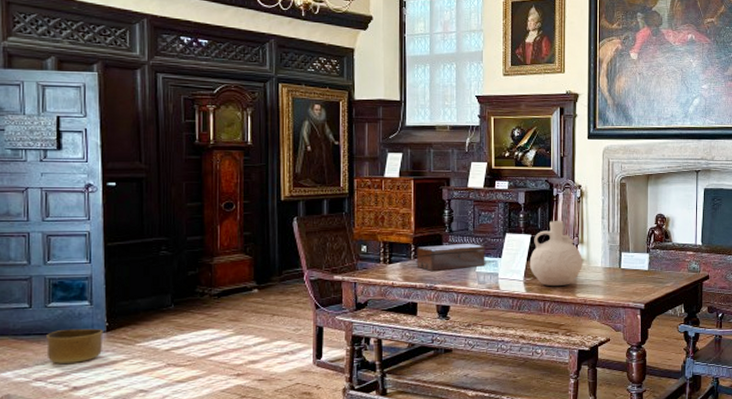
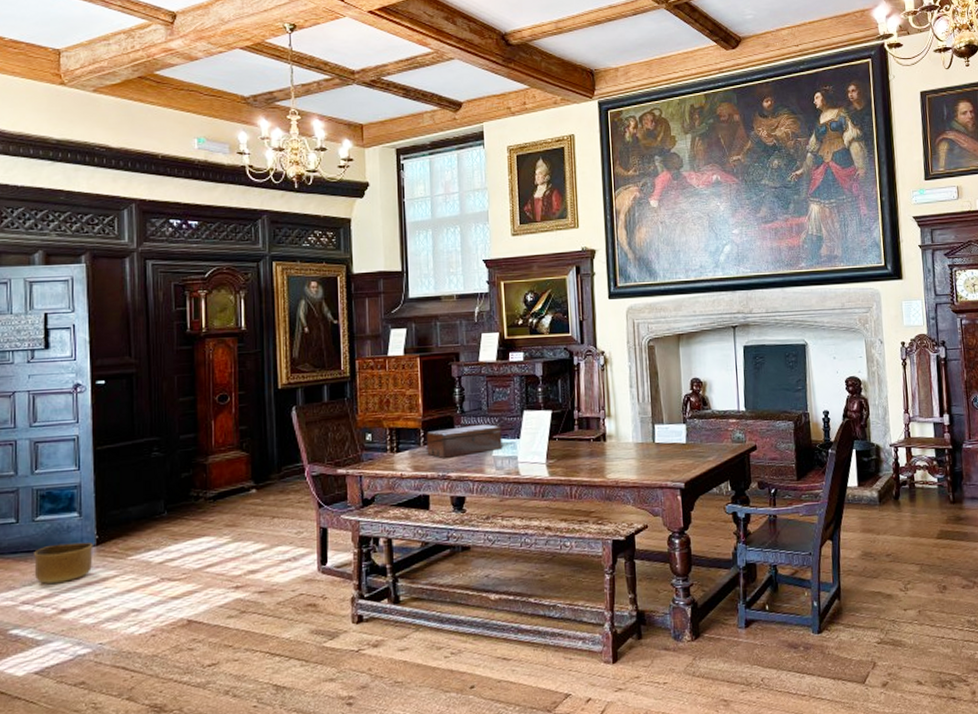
ceramic jug: present [529,221,582,287] -> none [551,393,611,469]

